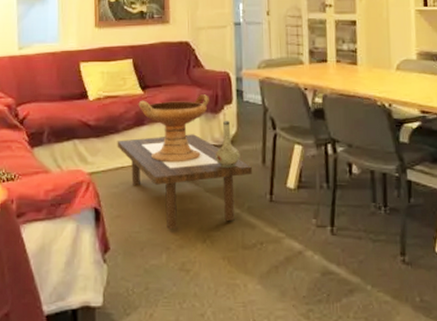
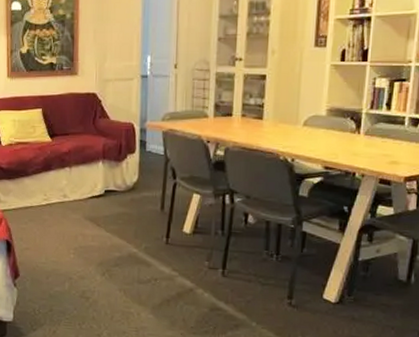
coffee table: present [117,134,252,229] -> none [26,180,151,262]
decorative bowl: present [138,94,209,161] -> none [47,144,113,204]
vase: present [215,121,240,168] -> none [116,169,140,212]

